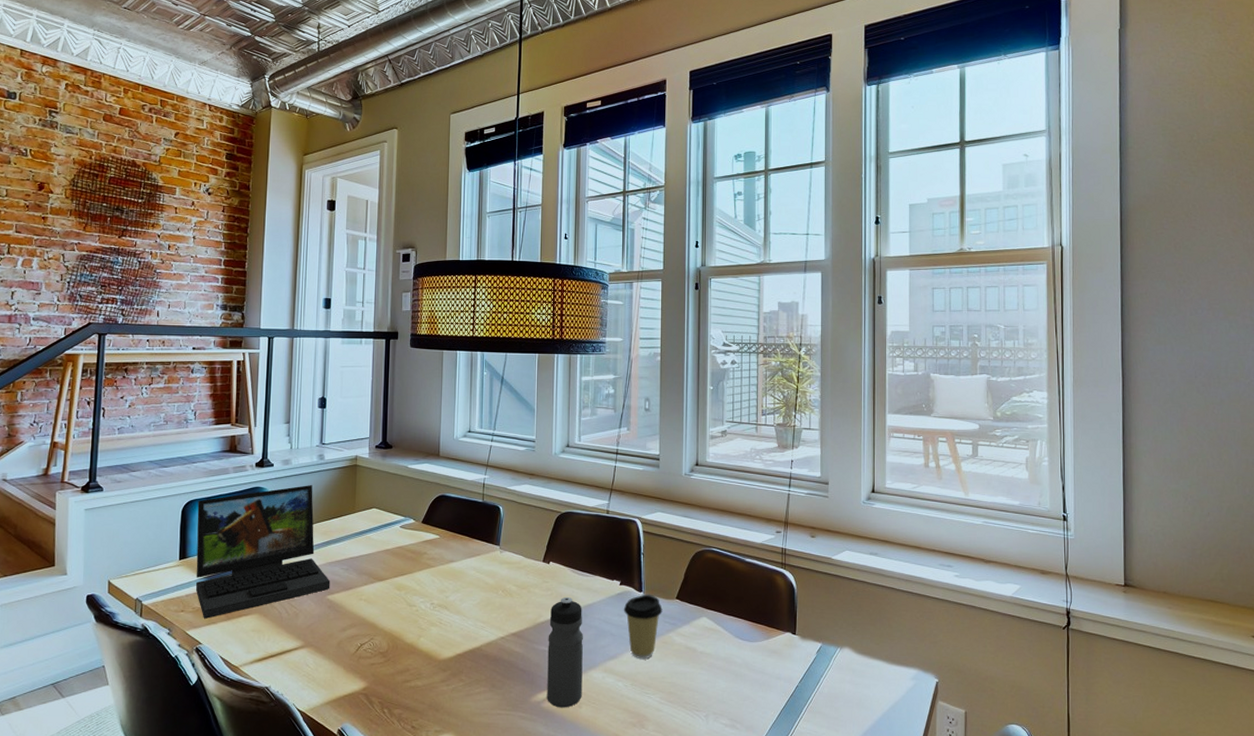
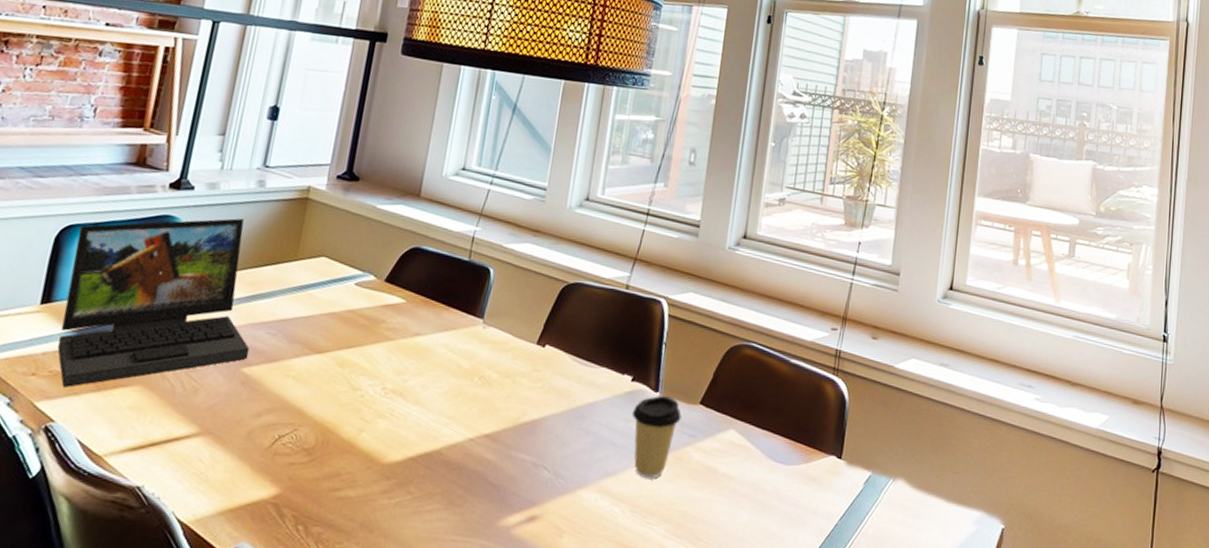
water bottle: present [547,596,583,708] -> none [519,391,580,537]

